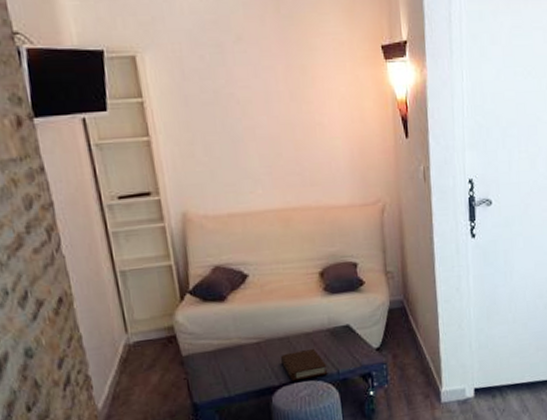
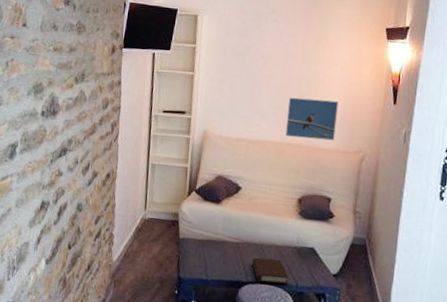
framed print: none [282,145,348,199] -> present [286,97,338,141]

